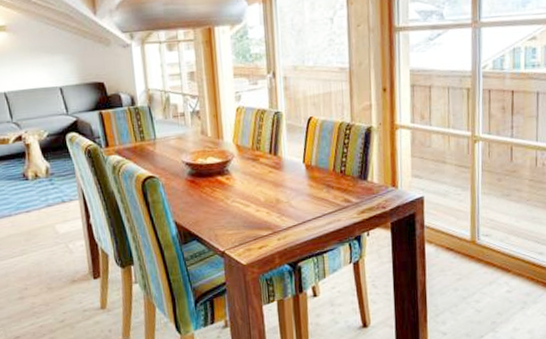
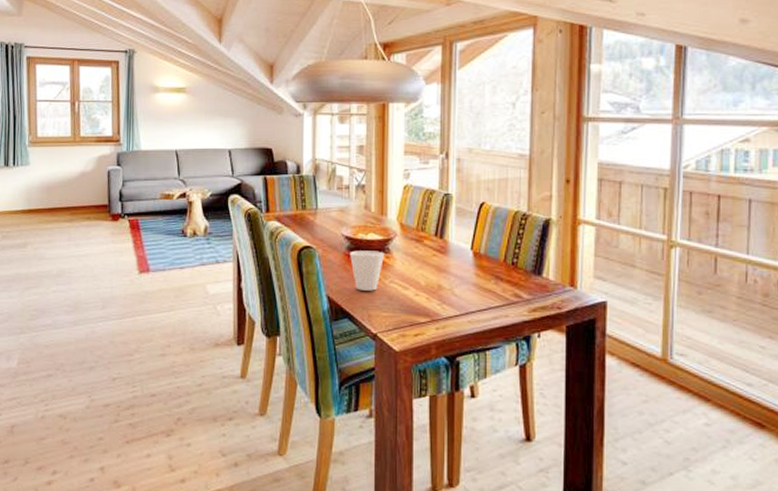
cup: none [192,173,225,213] -> present [350,250,385,291]

